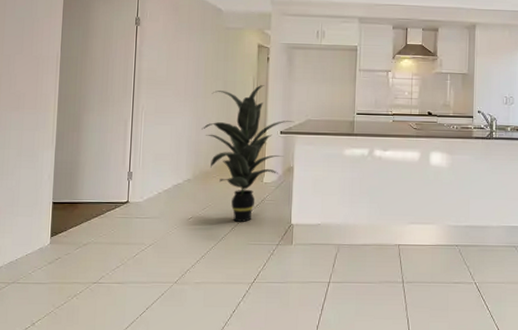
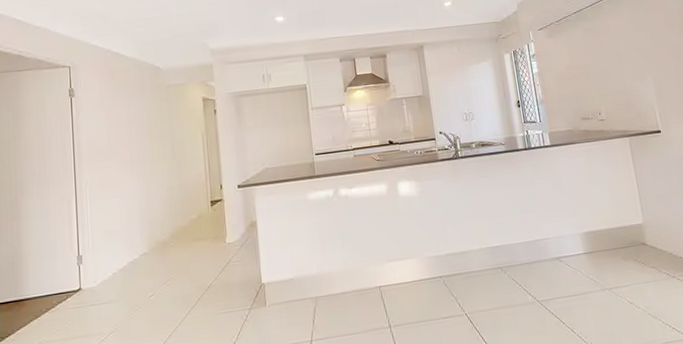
indoor plant: present [202,85,294,222] -> none [153,139,251,291]

